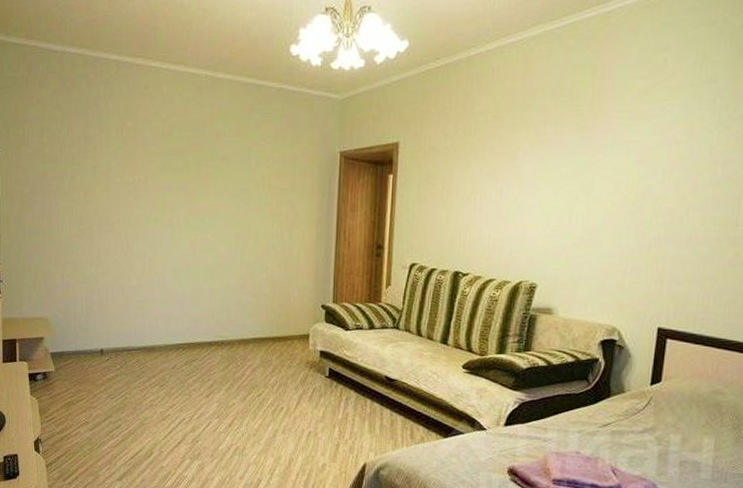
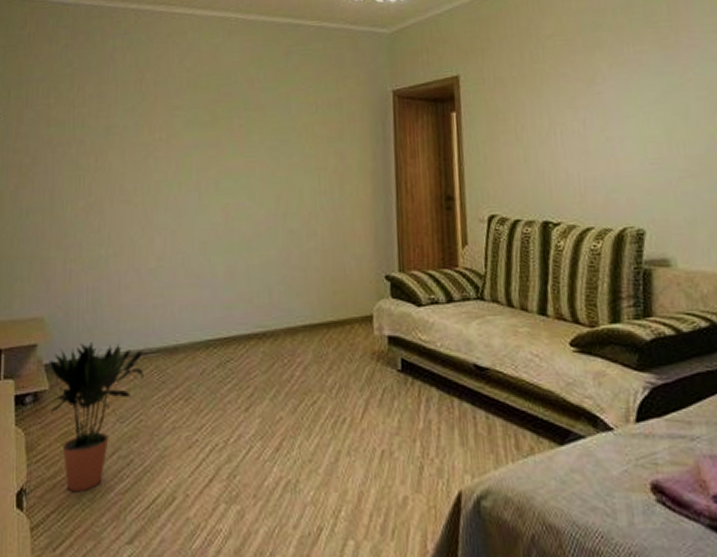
potted plant: none [53,339,128,444] -> present [49,342,144,492]

